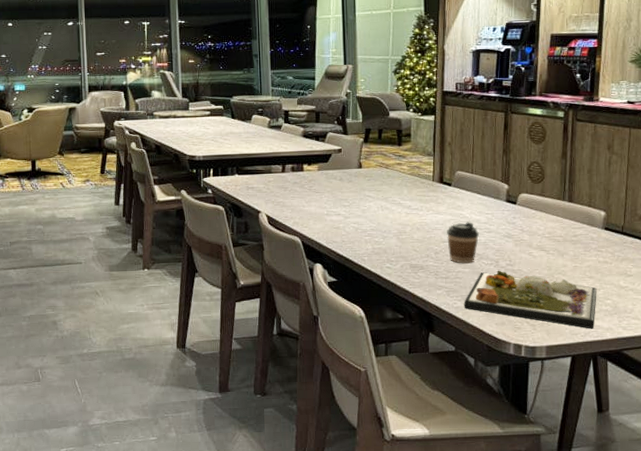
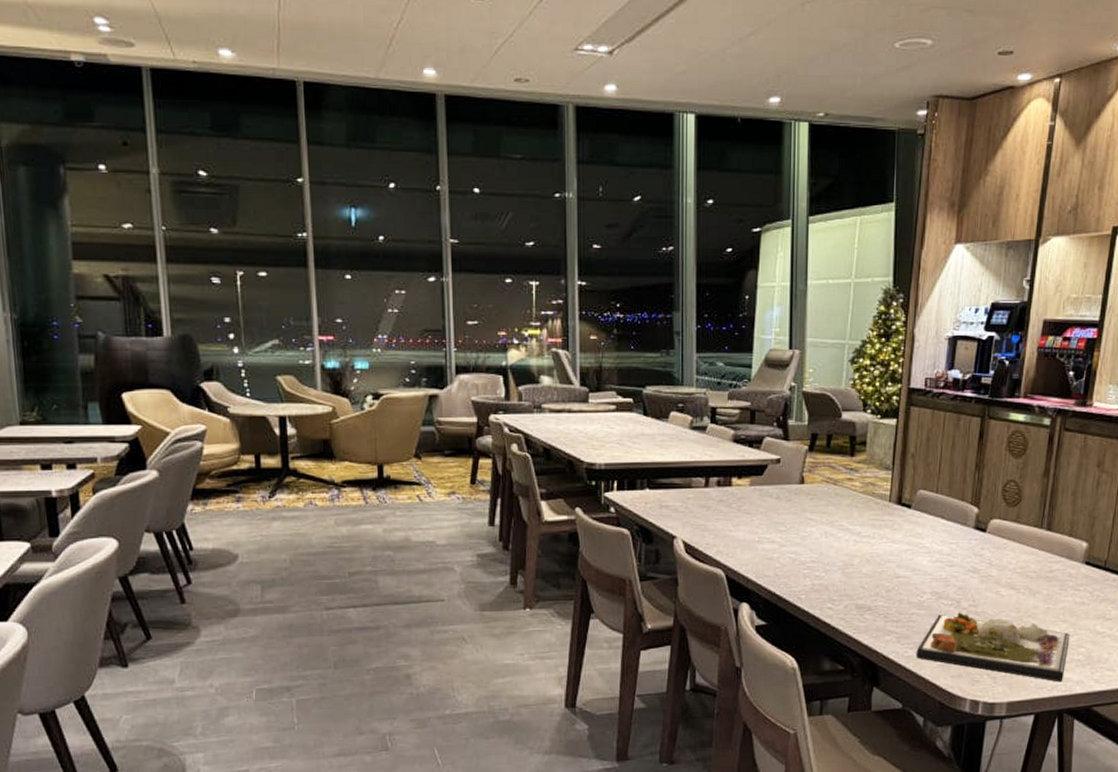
coffee cup: present [447,222,480,264] -> none [901,553,941,604]

